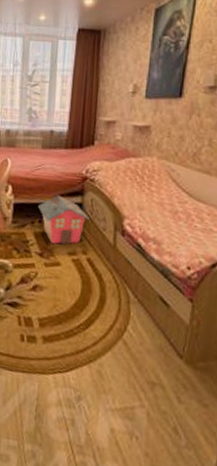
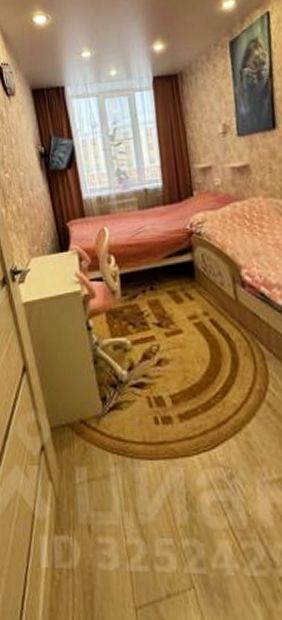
toy house: present [37,195,91,245] -> none [145,256,206,310]

